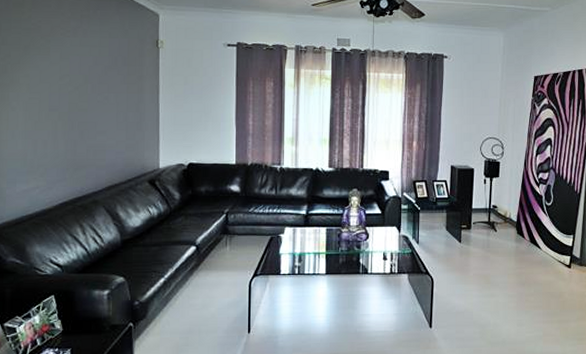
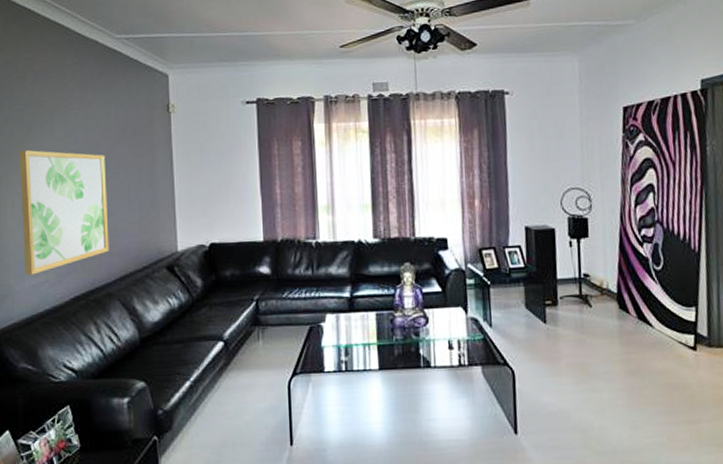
wall art: none [15,69,98,181] -> present [19,149,109,276]

